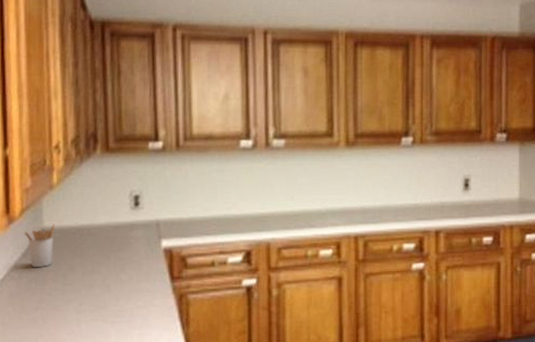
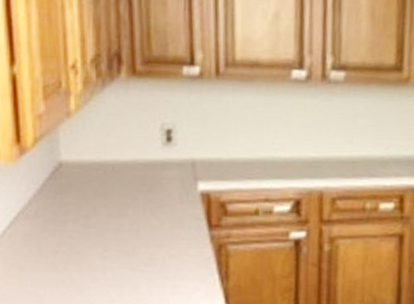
utensil holder: present [24,224,55,268] -> none [39,157,74,207]

